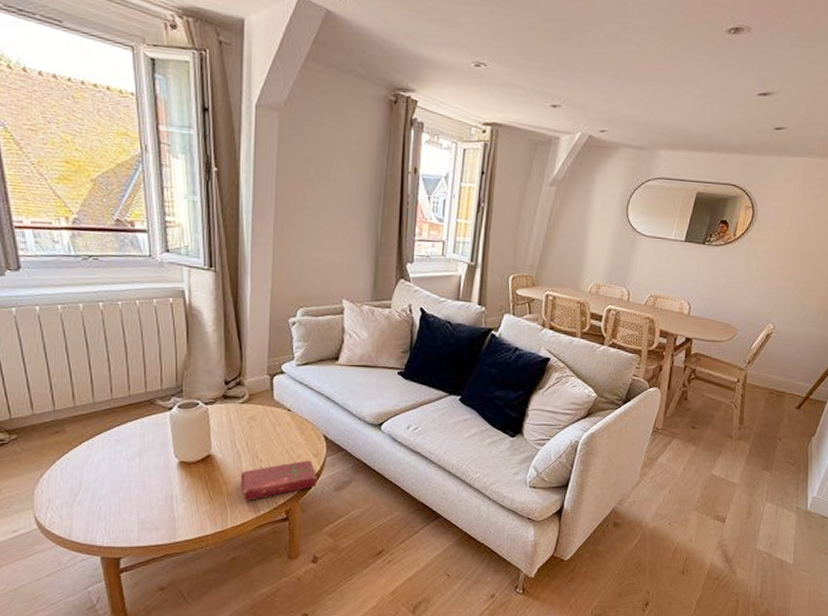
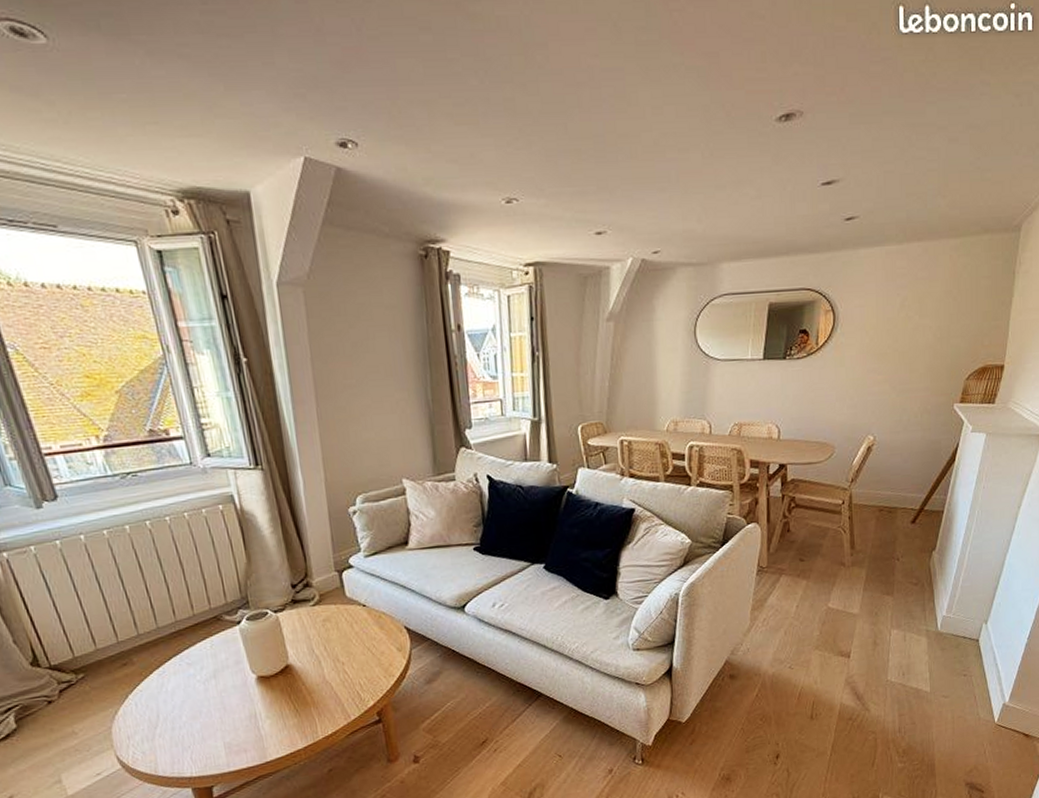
book: present [240,460,318,501] -> none [323,655,406,708]

